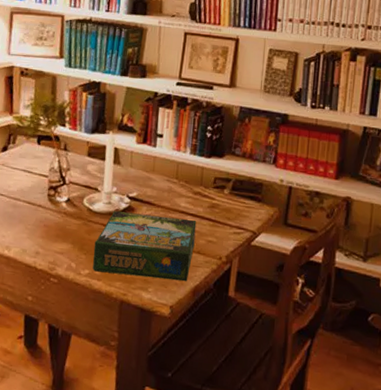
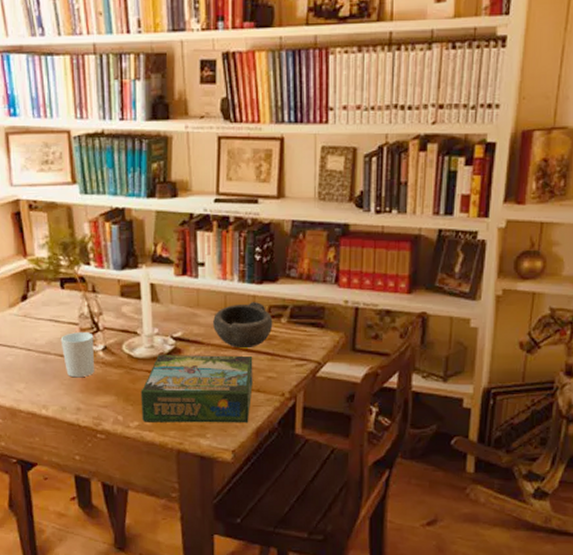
cup: none [30,183,60,225] -> present [60,331,94,378]
bowl: none [164,172,217,214] -> present [212,301,273,349]

